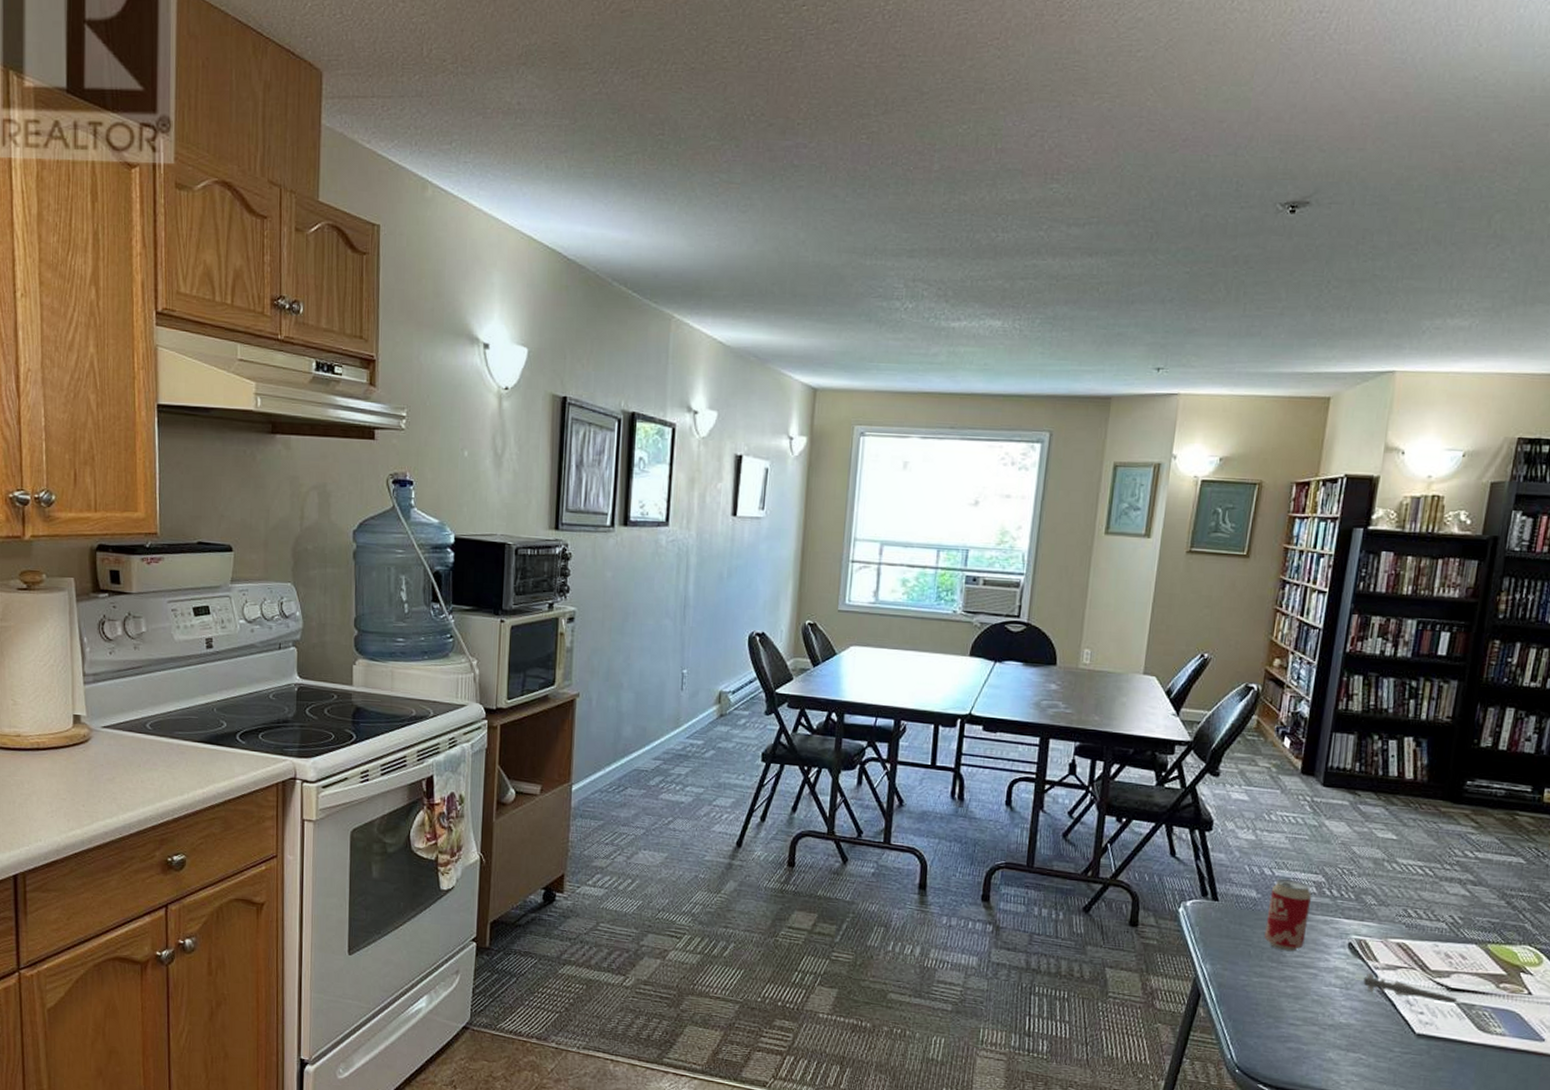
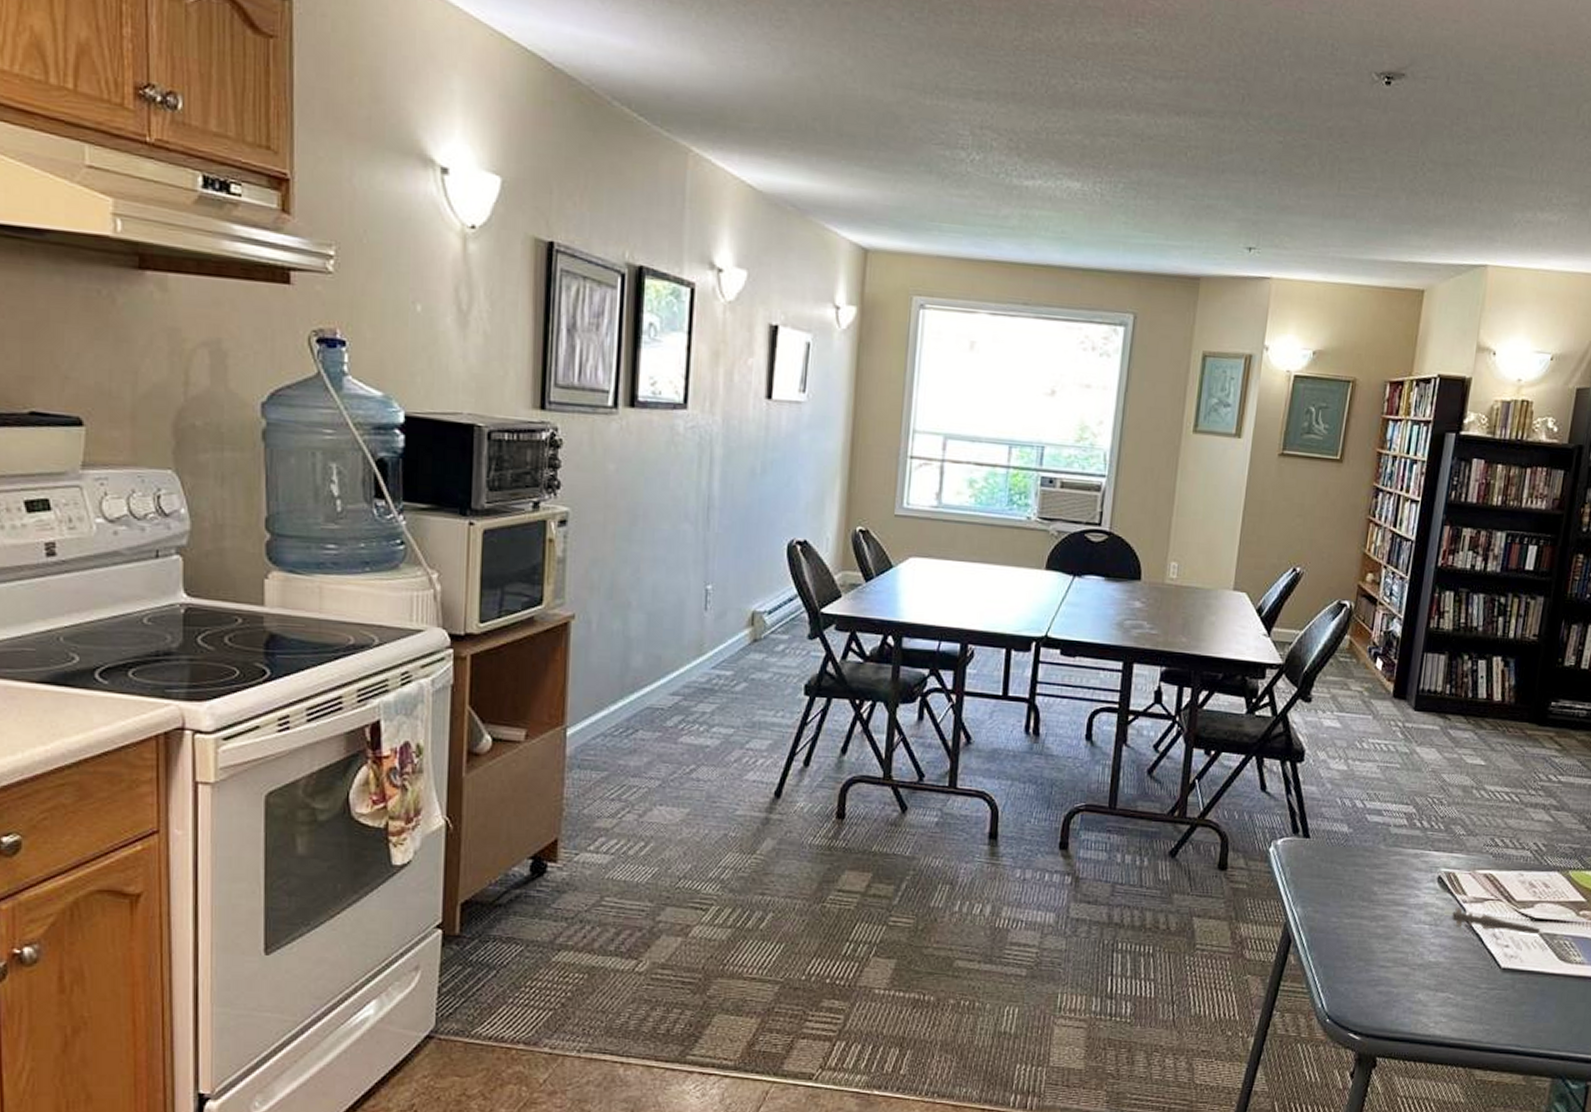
beverage can: present [1264,878,1312,952] -> none [1356,811,1403,889]

